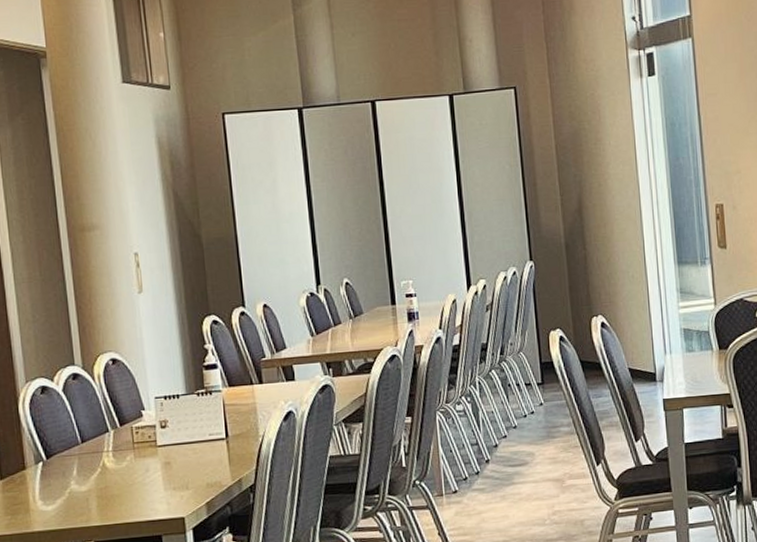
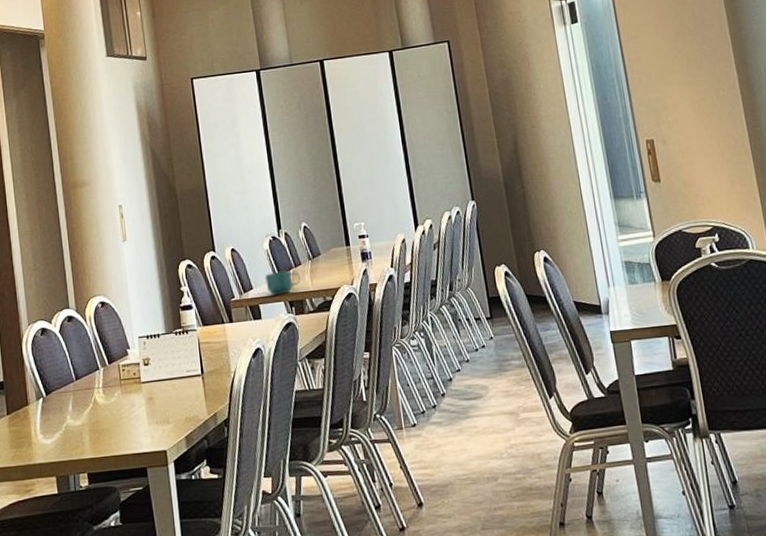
cup: none [300,329,340,355] -> present [265,270,301,295]

